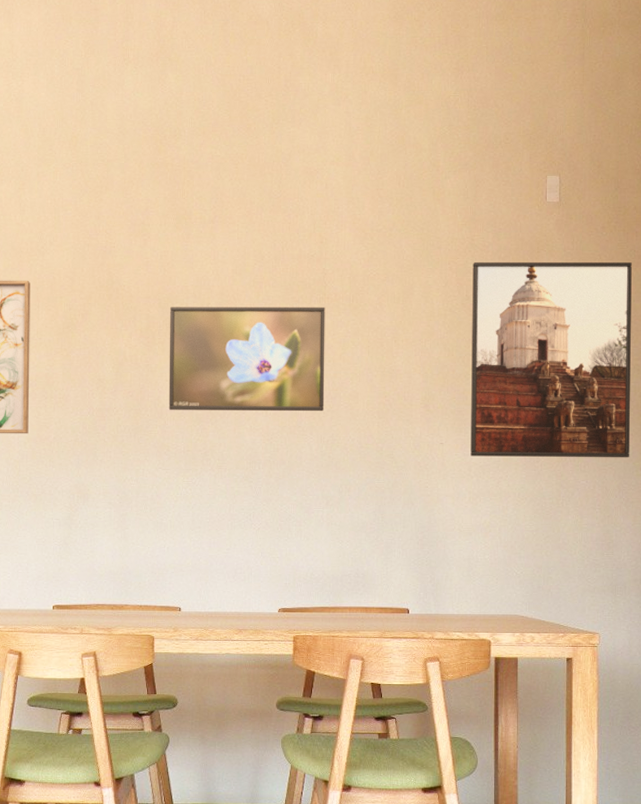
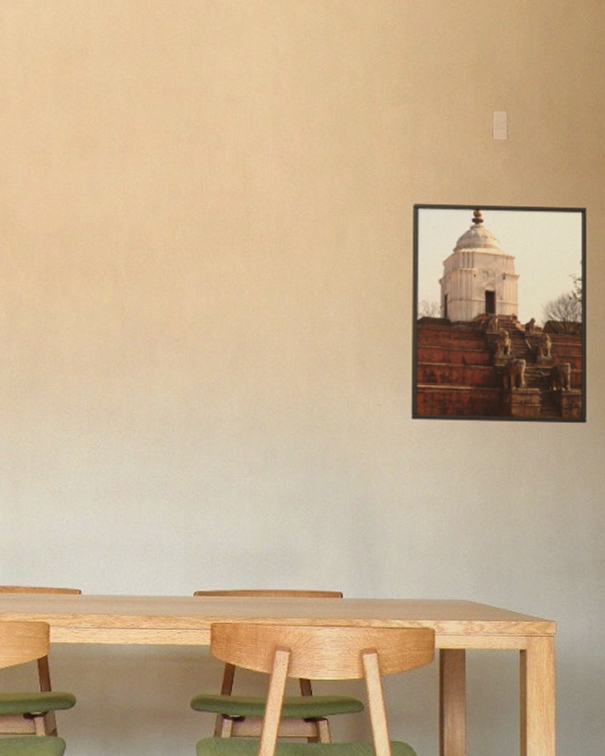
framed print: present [168,306,325,412] -> none [70,245,249,367]

